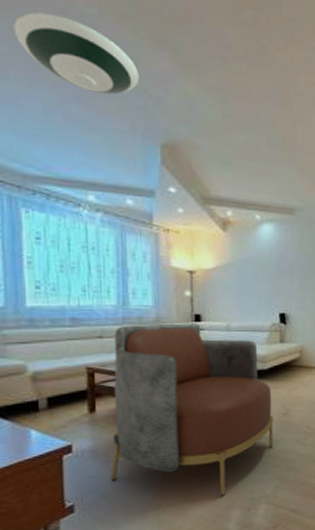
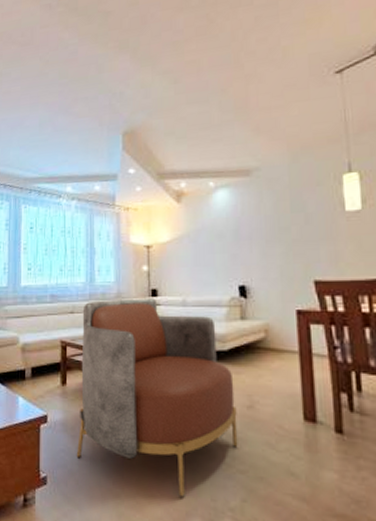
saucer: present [13,11,139,95] -> none [24,51,106,103]

